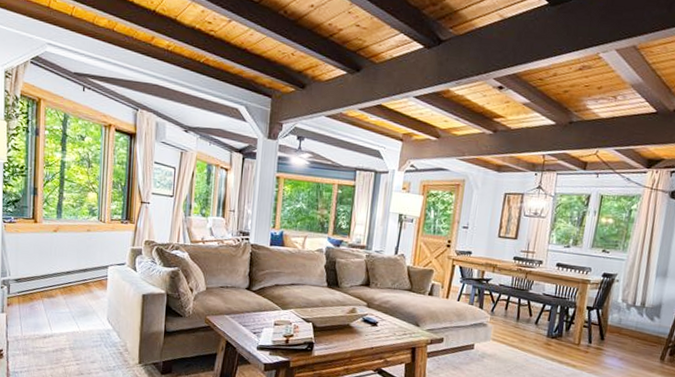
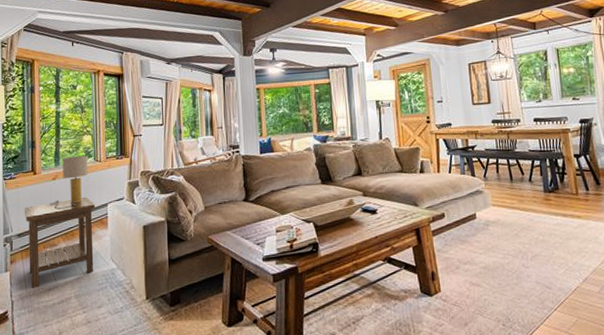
side table: none [23,254,96,333] -> present [25,196,96,288]
table lamp: none [49,211,91,263] -> present [50,155,88,209]

